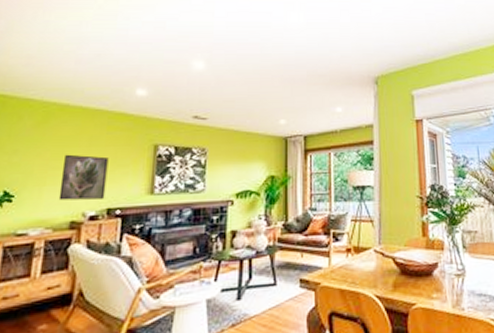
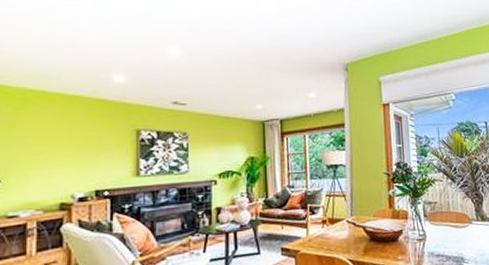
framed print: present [58,154,109,201] -> none [46,139,92,184]

